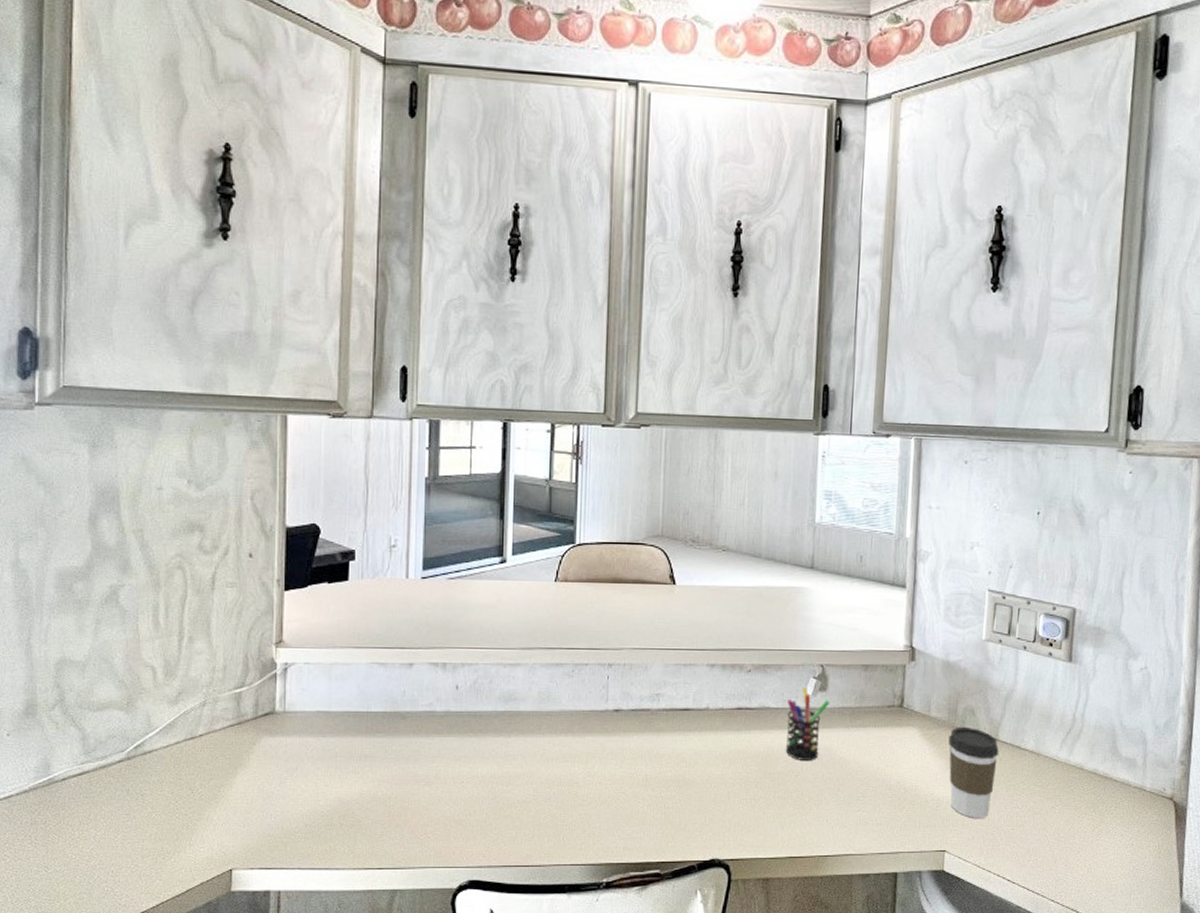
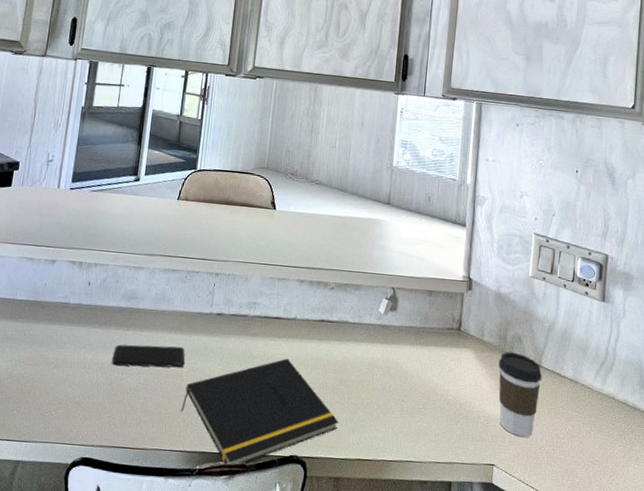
smartphone: none [493,750,580,778] -> present [112,344,185,368]
notepad: none [580,754,765,876] -> present [181,358,339,467]
pen holder: present [785,688,830,760] -> none [359,307,399,372]

